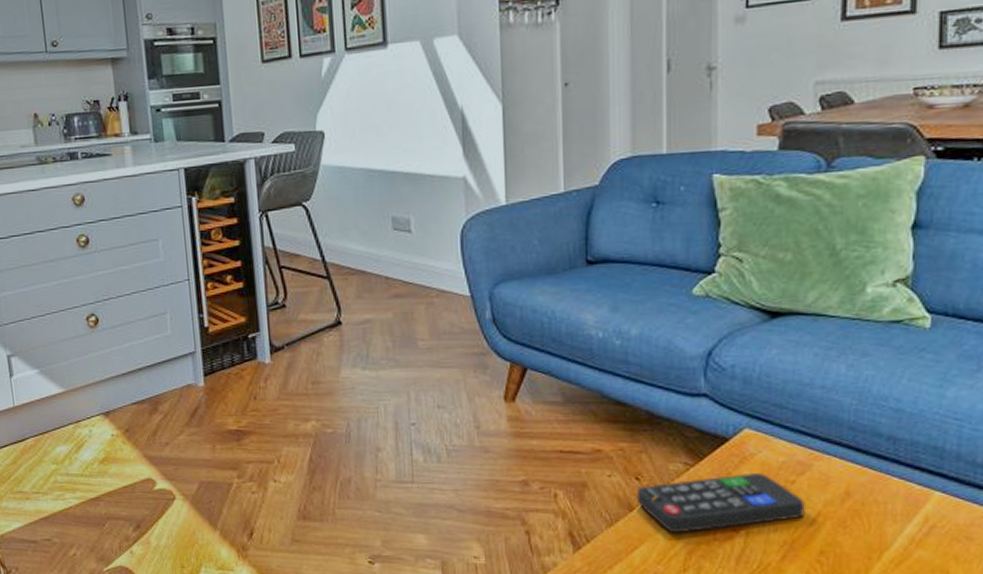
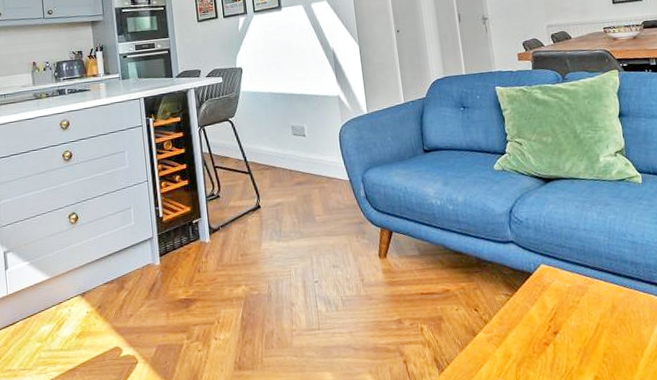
remote control: present [637,472,805,533] -> none [477,297,589,351]

